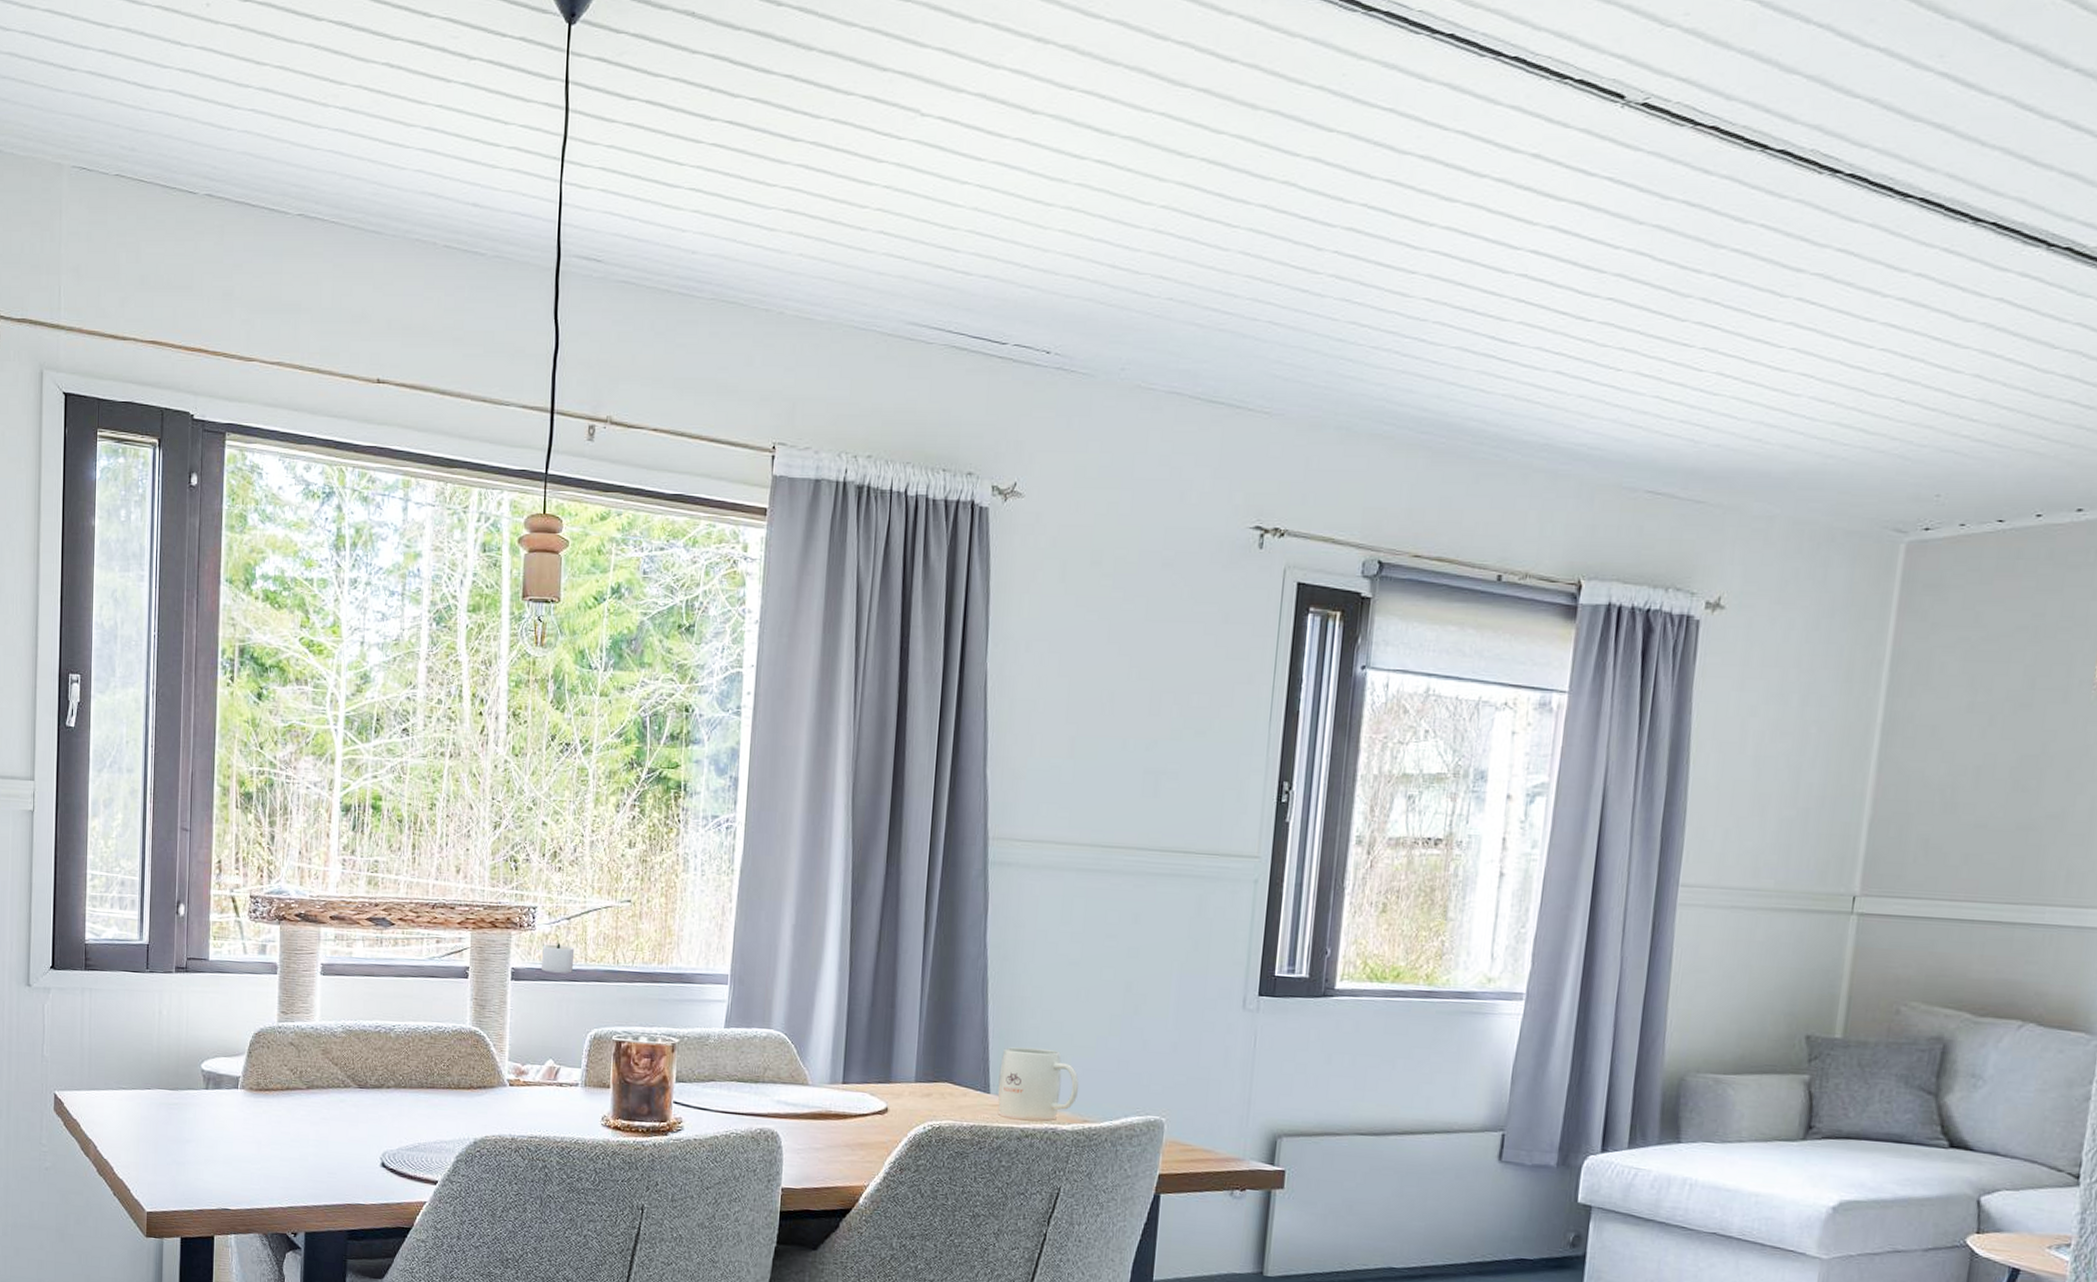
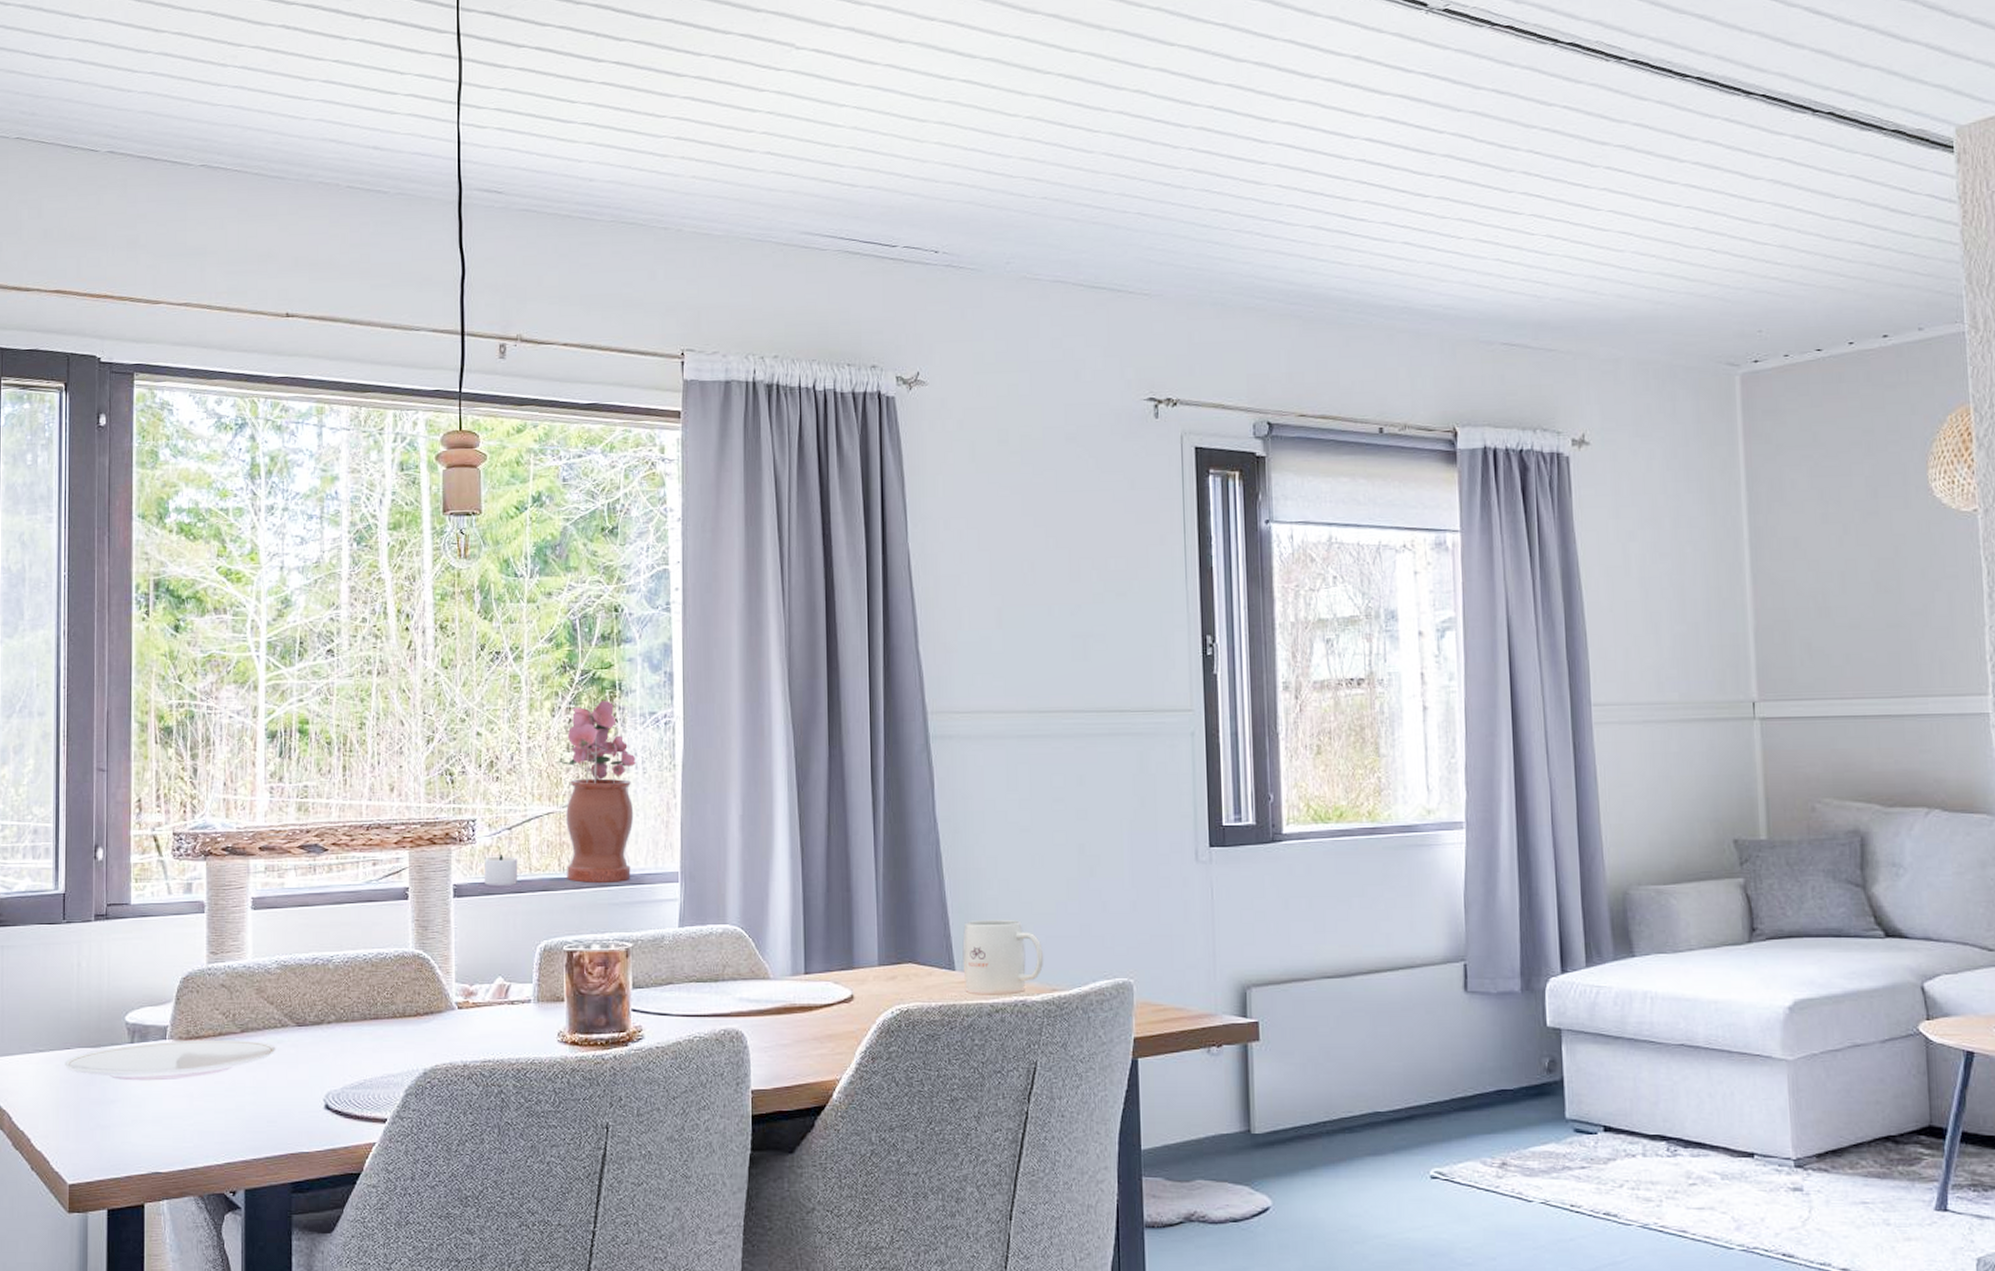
plate: none [145,1091,338,1127] -> present [65,1039,276,1081]
potted flower: none [619,799,696,981] -> present [558,699,636,884]

